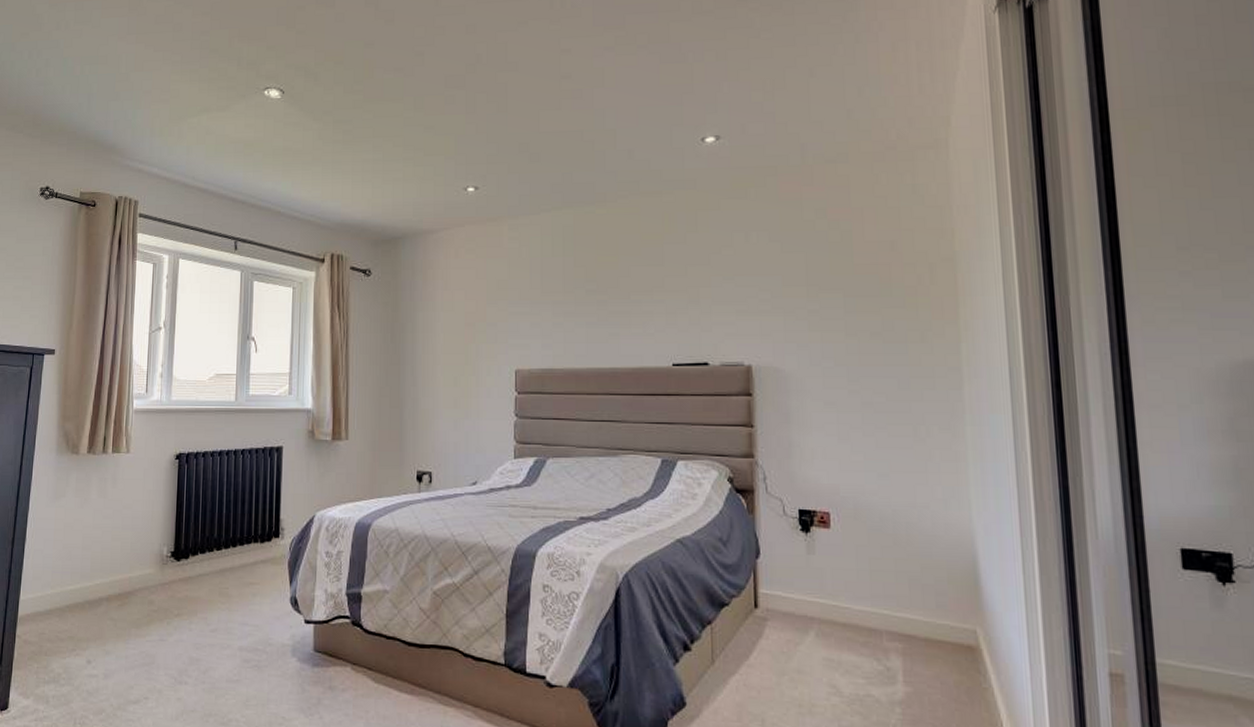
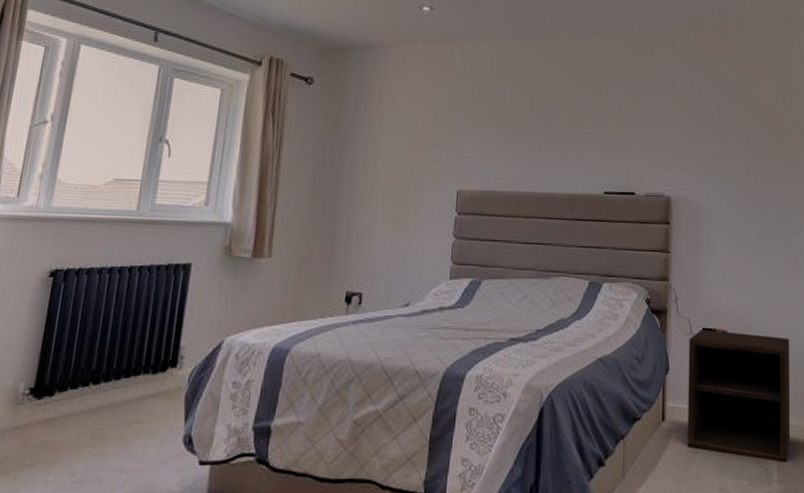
nightstand: none [782,511,918,663] -> present [687,330,791,463]

